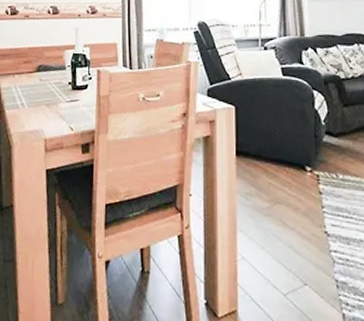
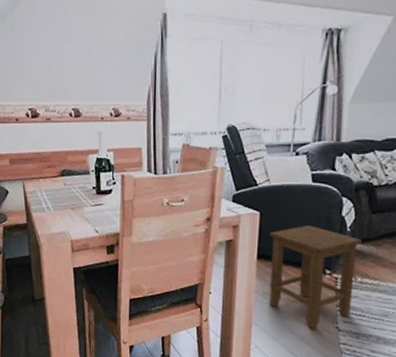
stool: none [246,119,338,235] -> present [269,224,362,329]

